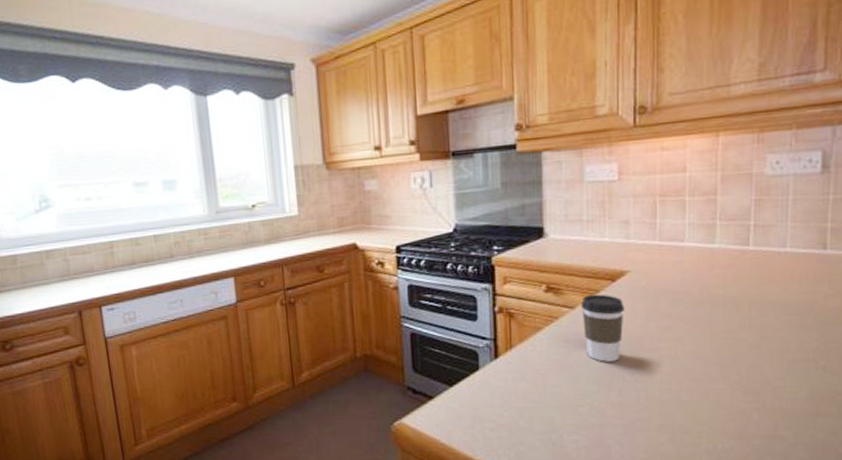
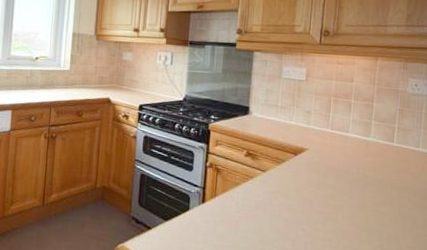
coffee cup: present [581,294,625,362] -> none [270,162,302,218]

